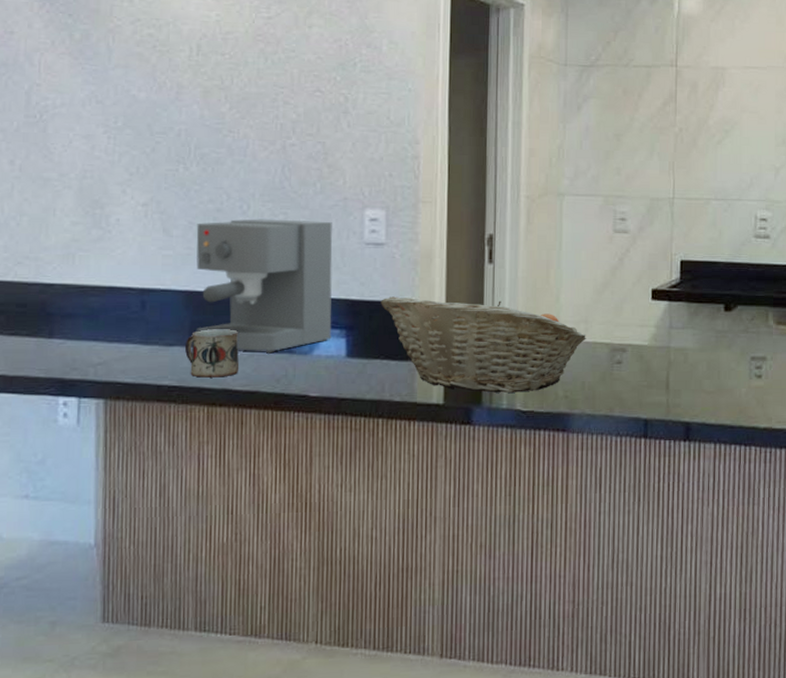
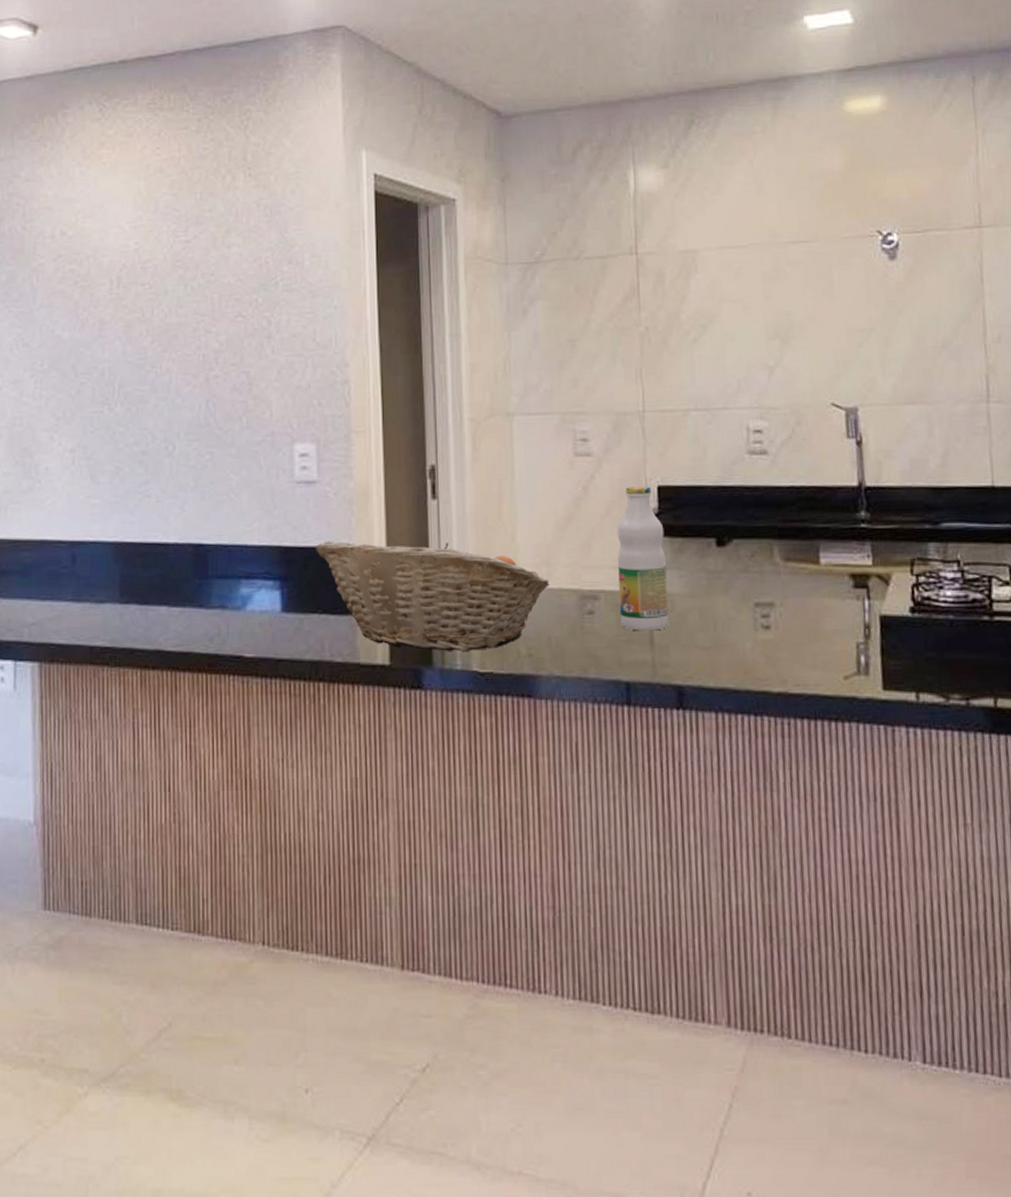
mug: present [185,328,240,378] -> none [116,582,171,638]
coffee maker: present [195,219,333,354] -> none [123,459,265,610]
bottle: none [642,260,683,378] -> present [616,486,669,631]

